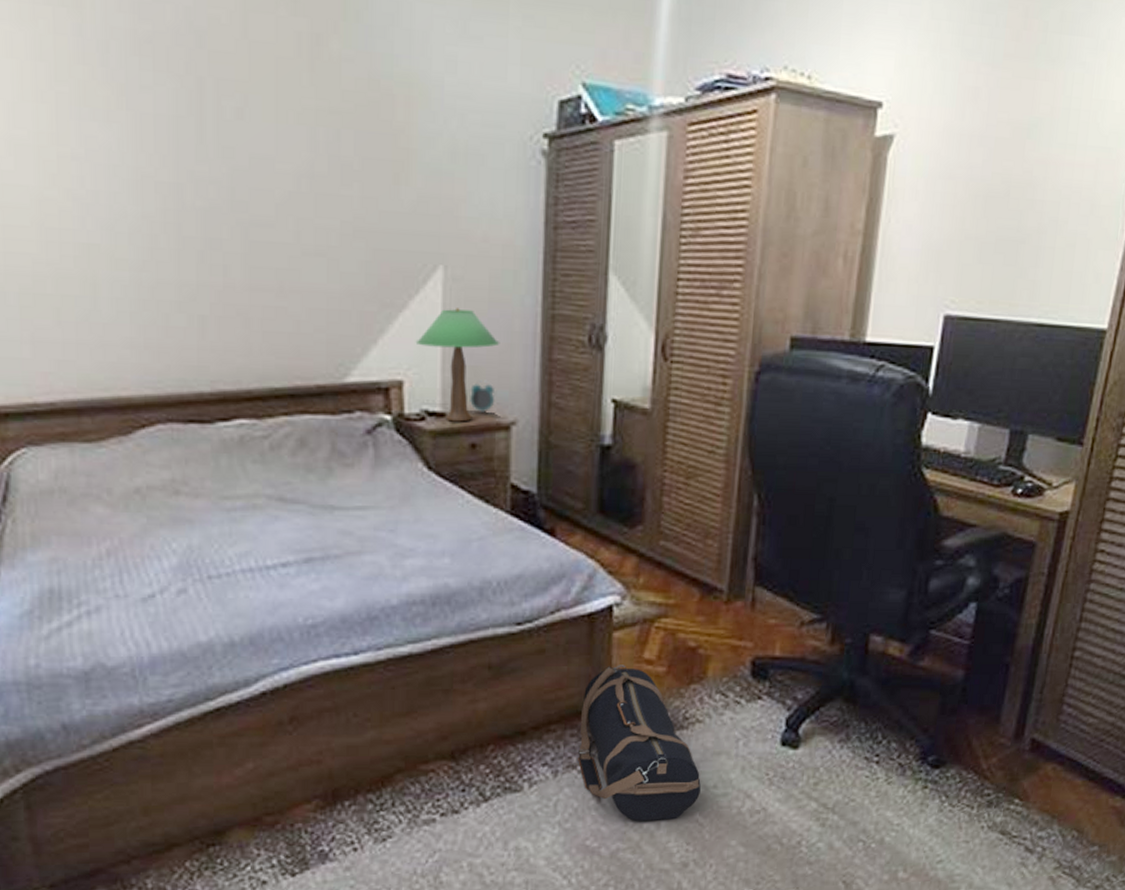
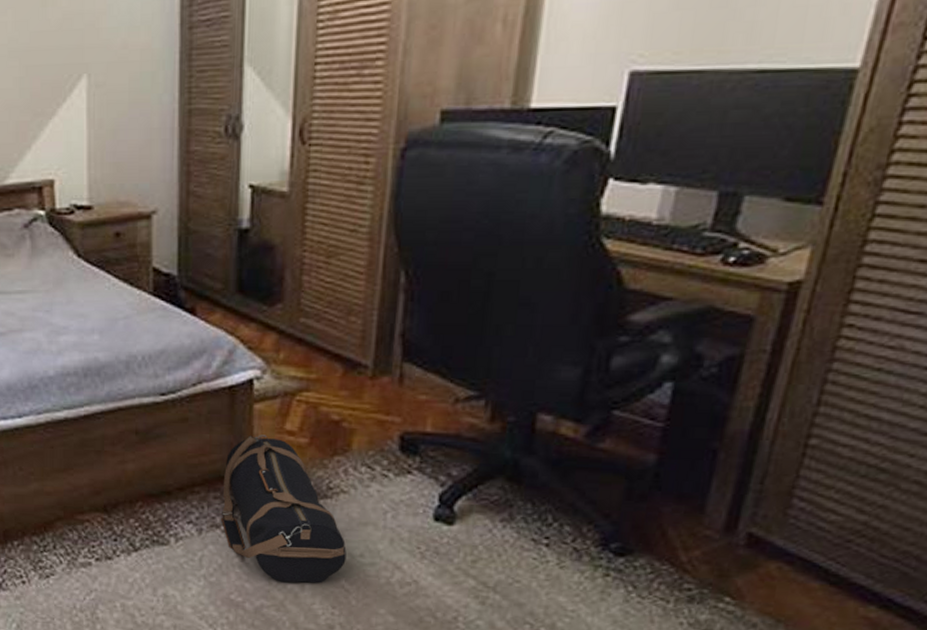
table lamp: present [415,308,500,422] -> none [64,111,140,214]
alarm clock: present [470,379,495,414] -> none [114,174,137,205]

